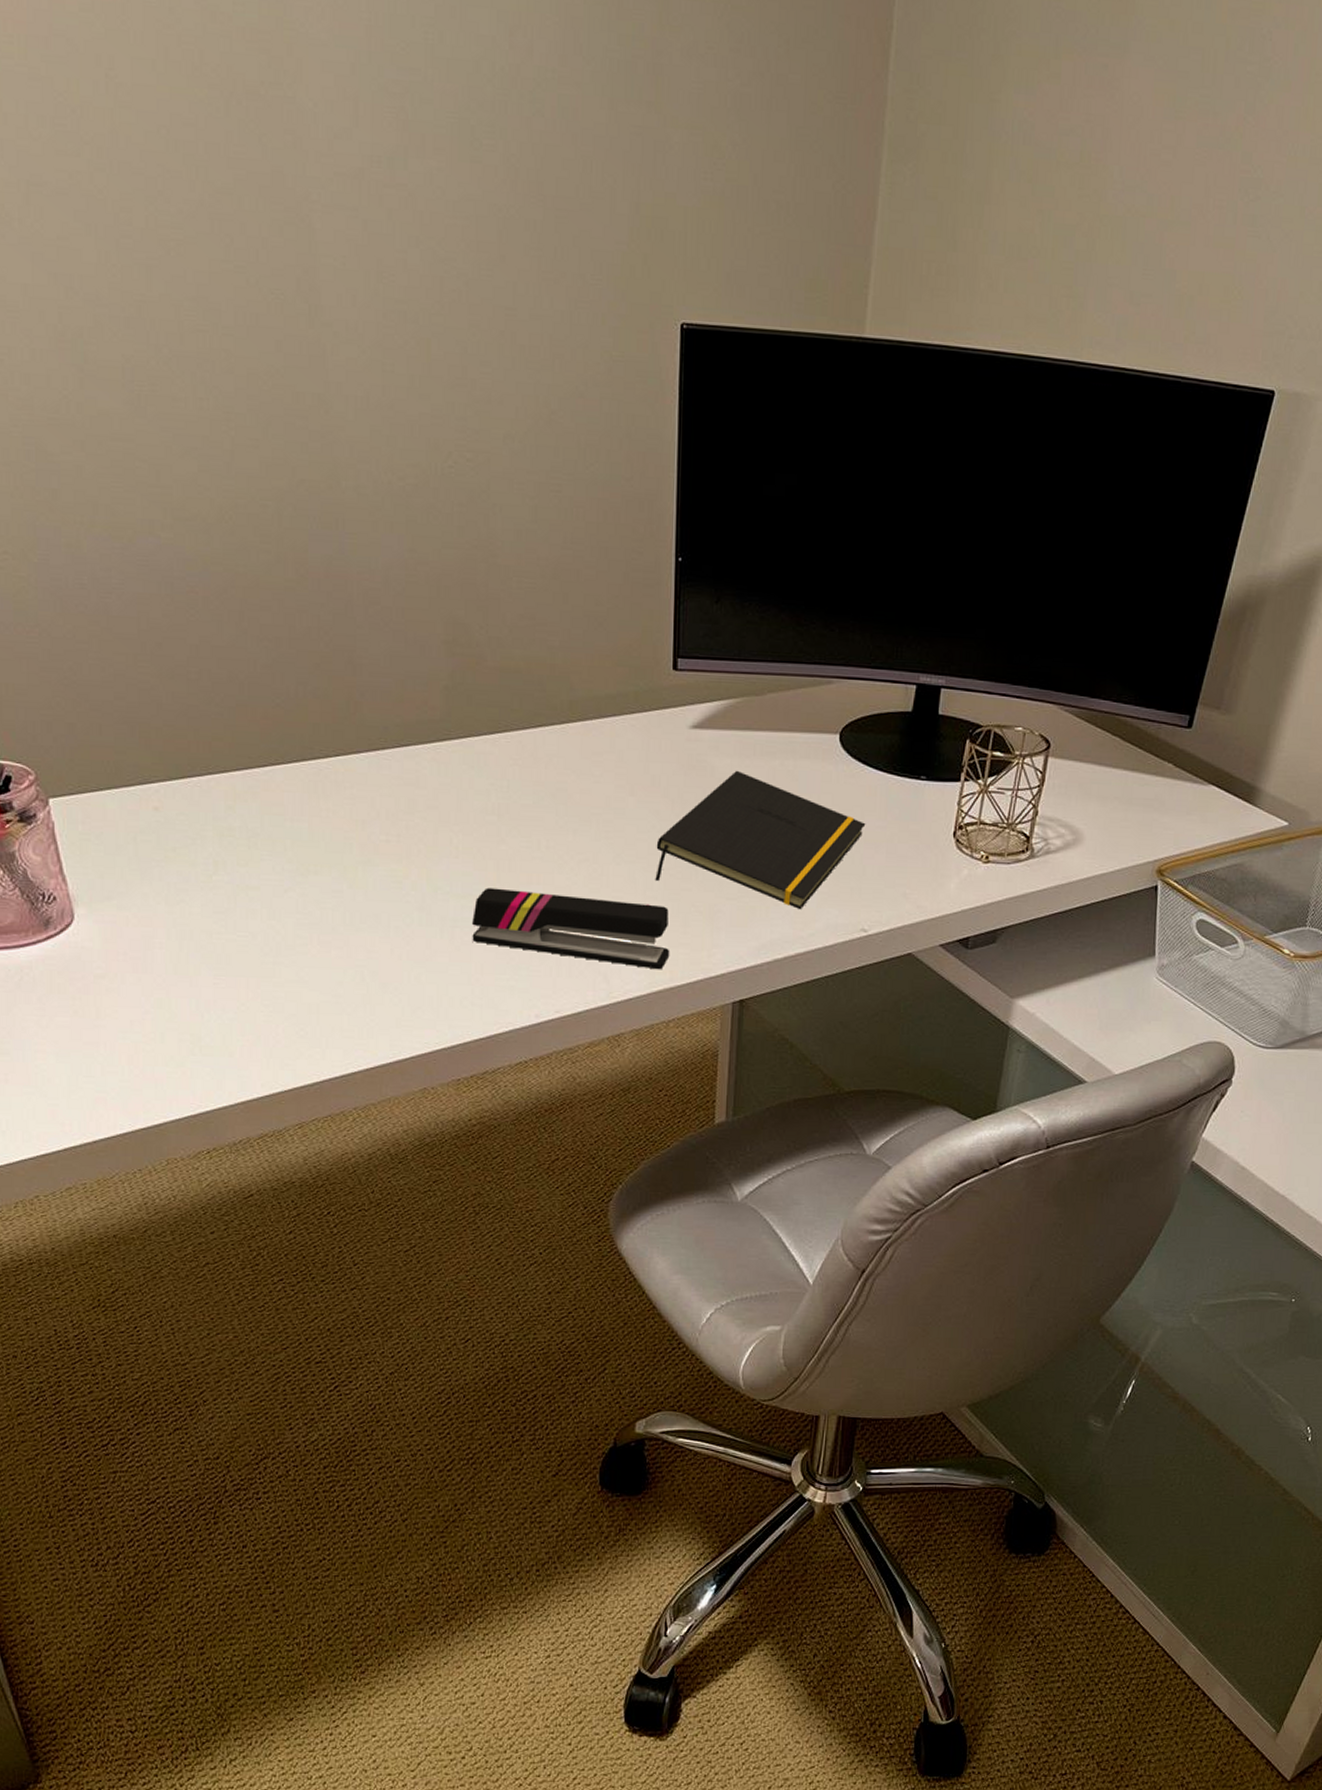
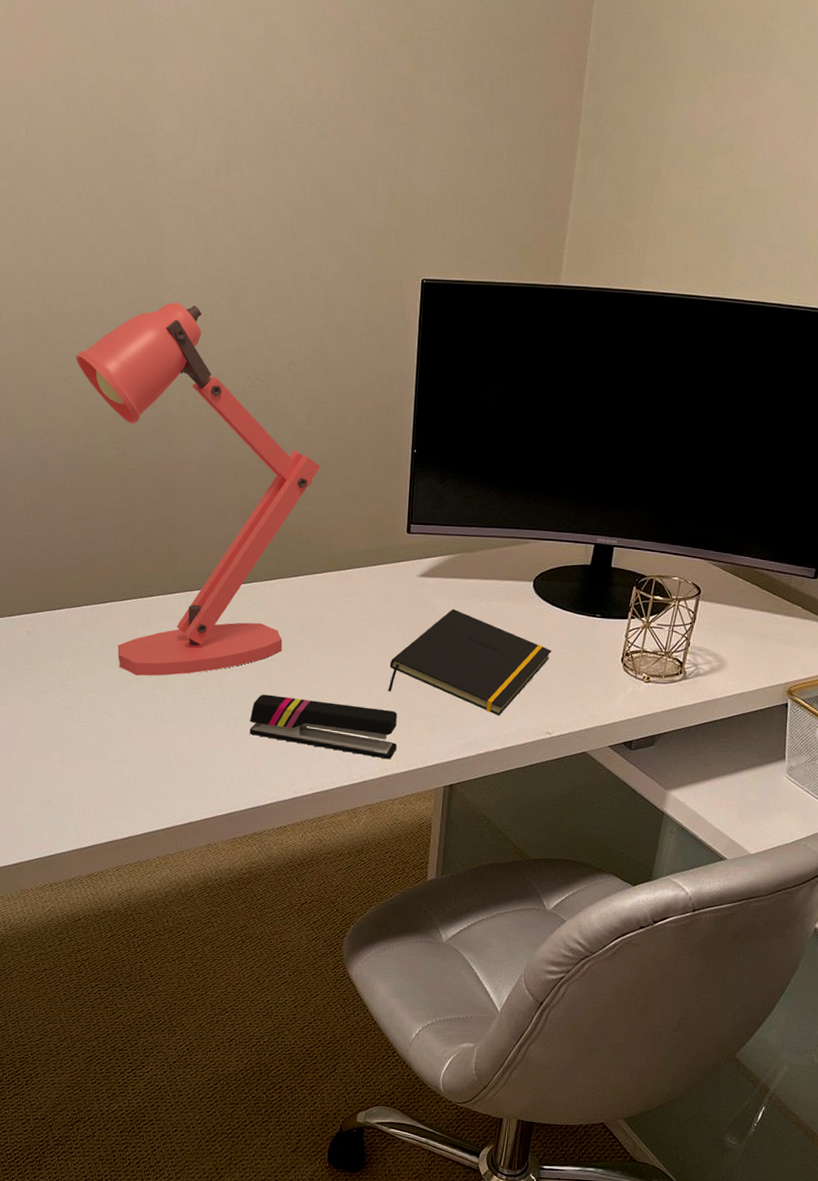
desk lamp: none [200,345,554,866] -> present [76,302,321,676]

